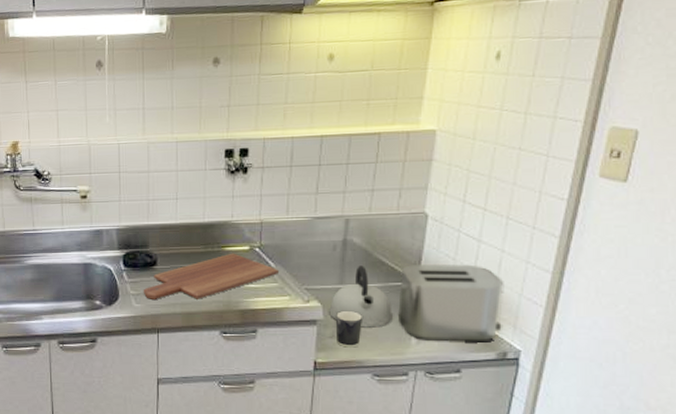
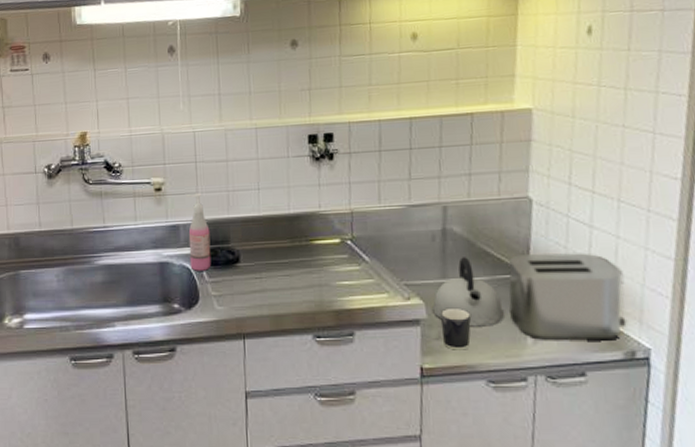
soap dispenser: none [110,200,131,272] -> present [186,192,212,271]
cutting board: present [143,253,280,299] -> none [225,246,375,301]

